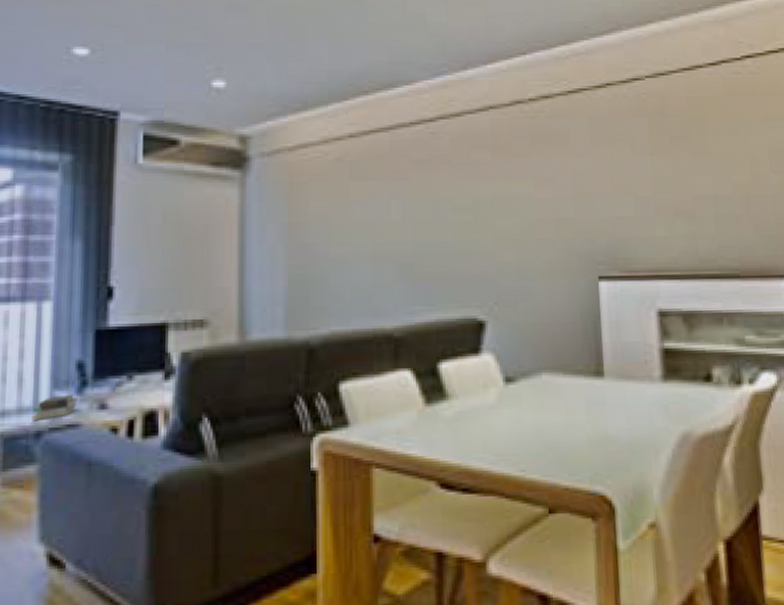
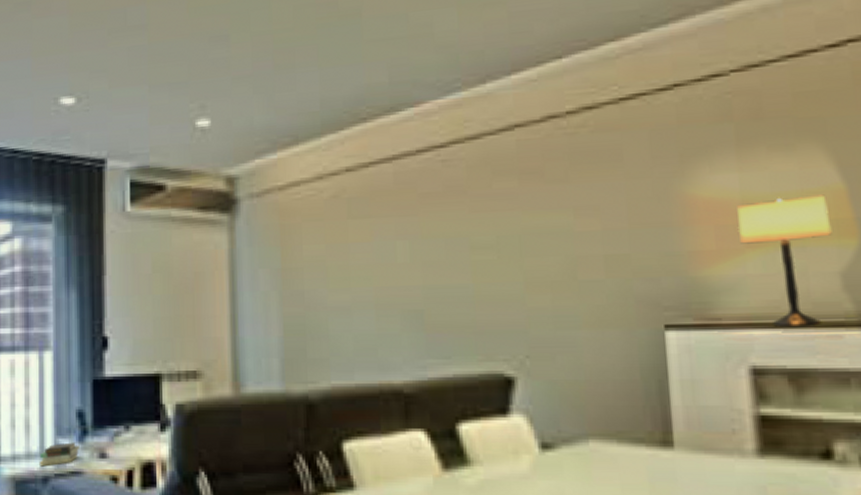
table lamp: none [649,176,712,279] -> present [737,194,832,328]

